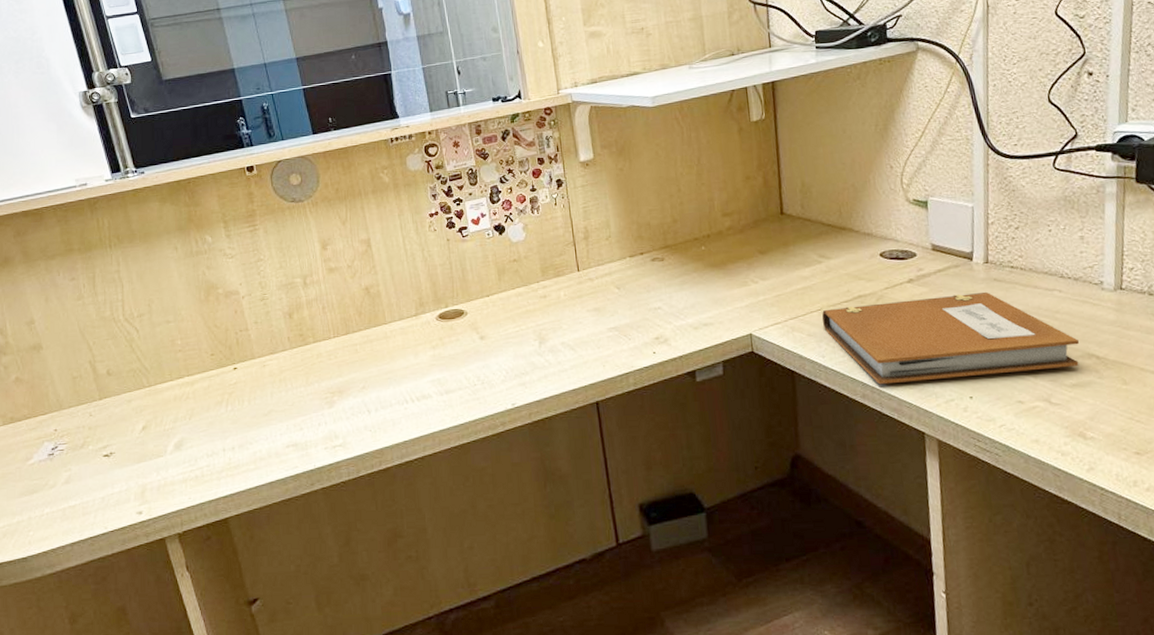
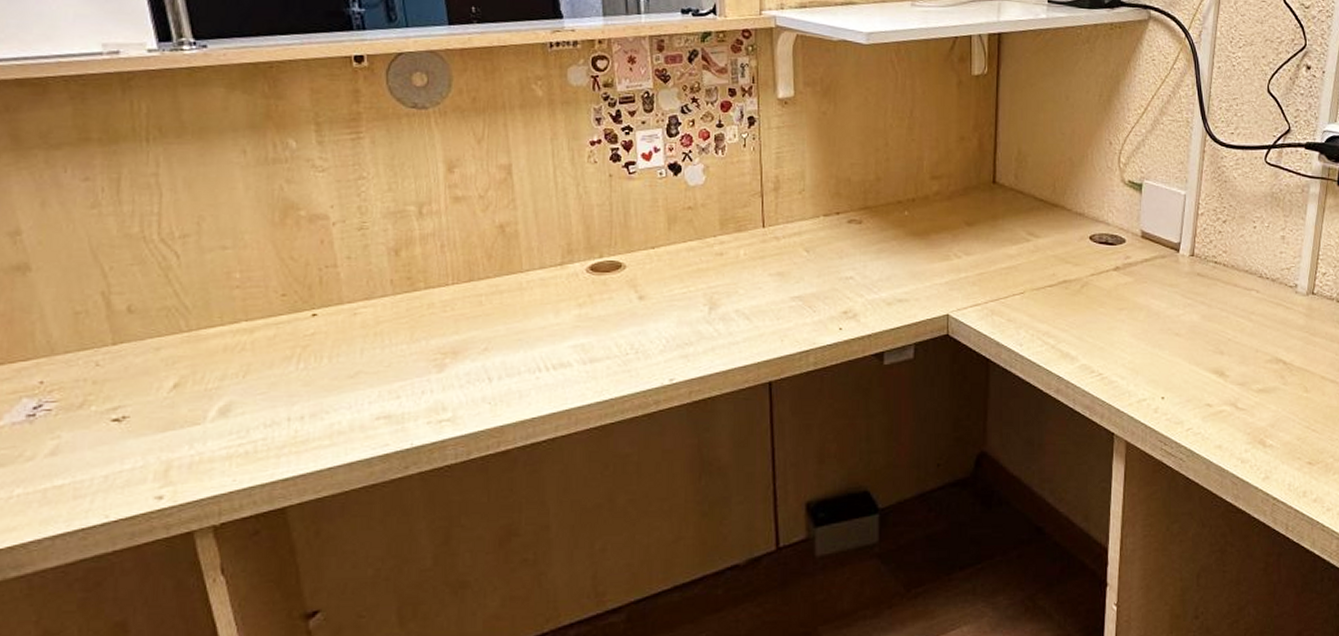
notebook: present [821,291,1079,385] -> none [1023,286,1269,379]

